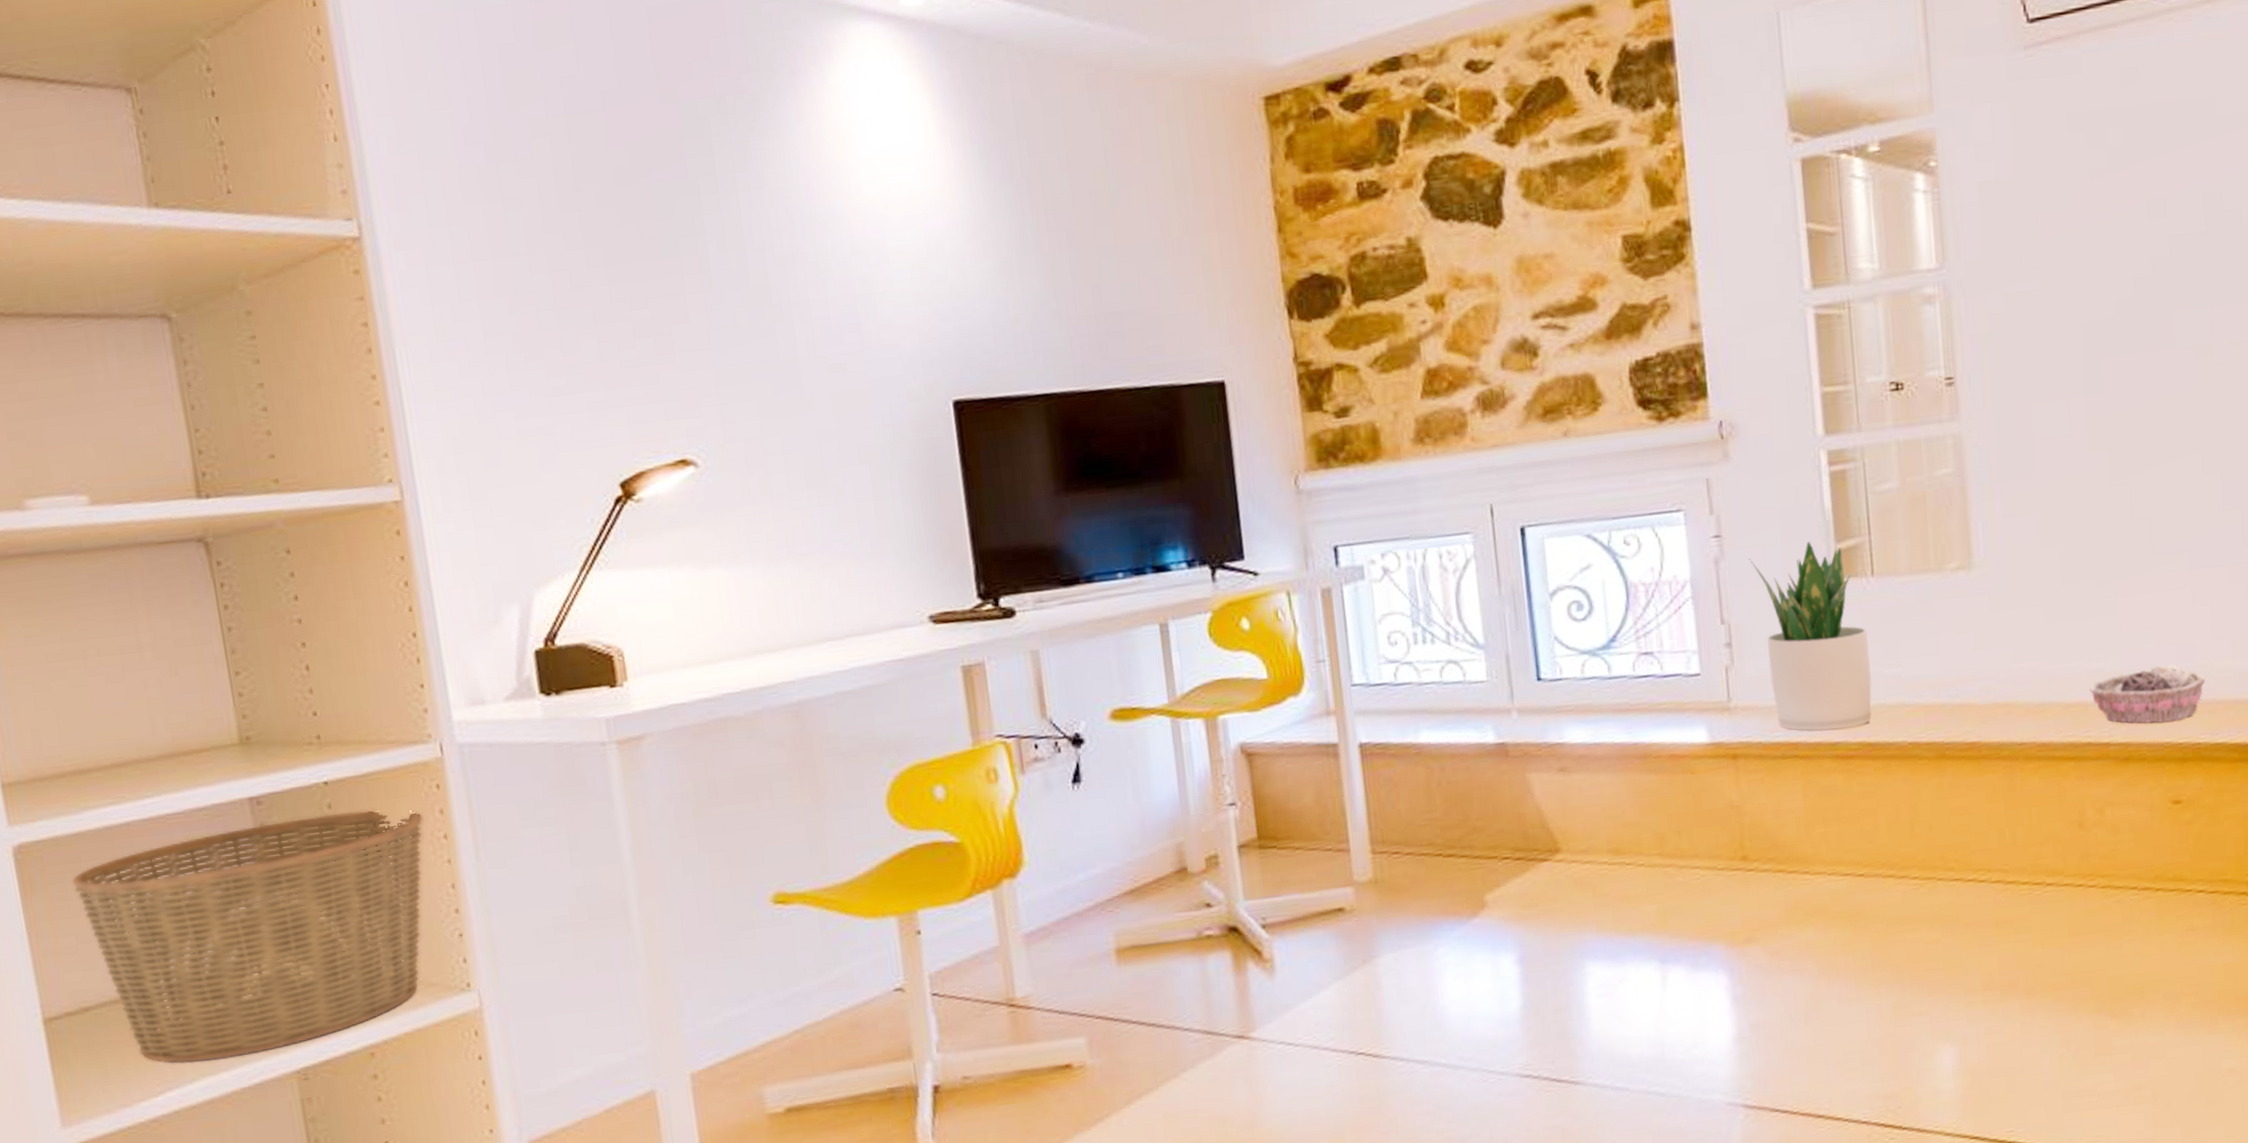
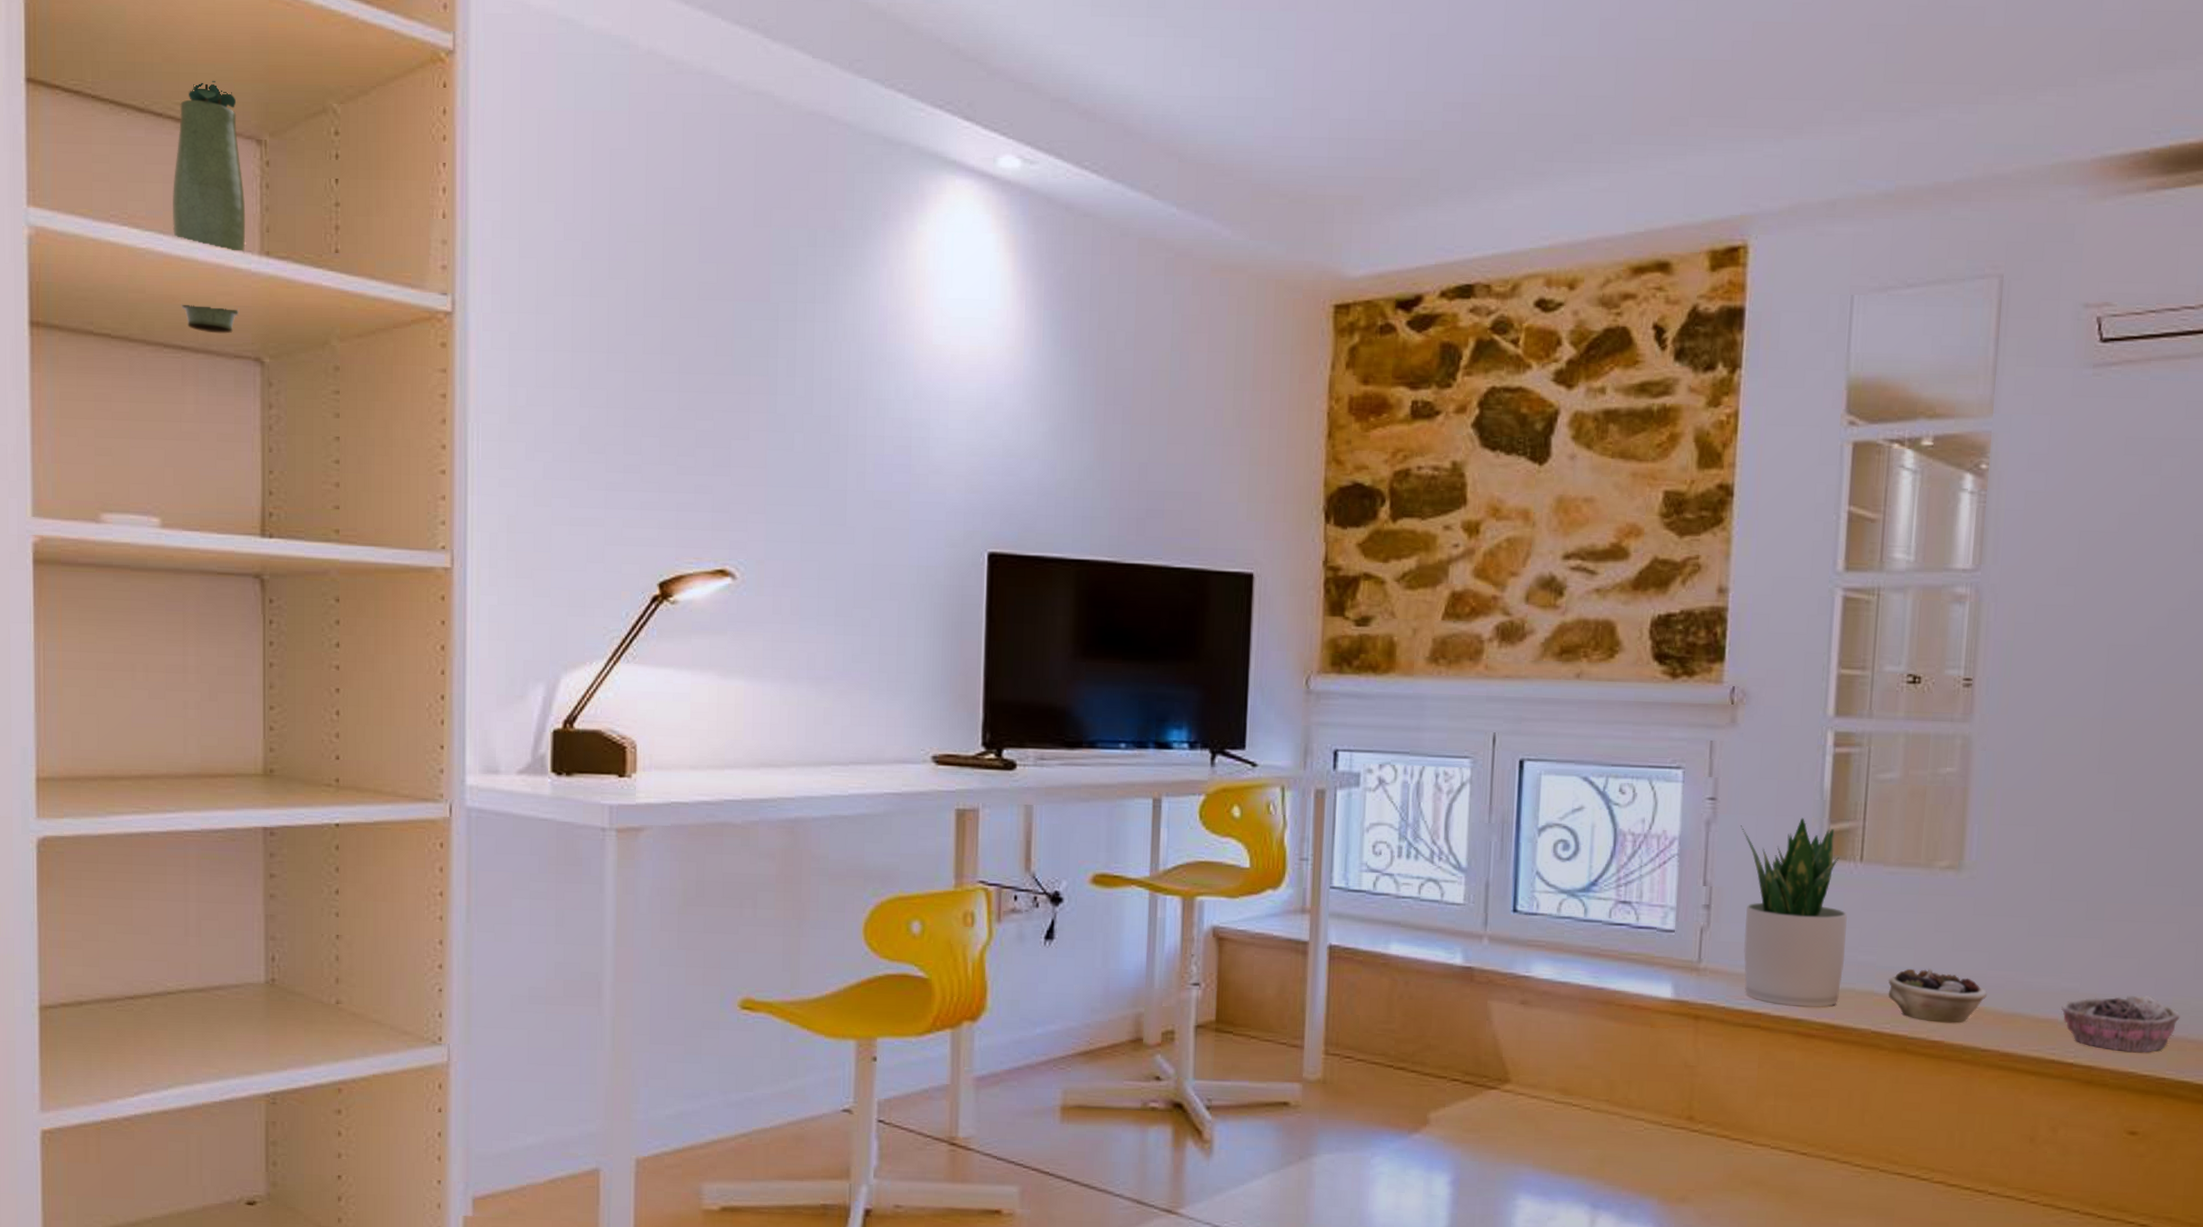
vase: none [38,32,137,296] -> present [173,80,246,334]
basket: present [72,811,422,1063] -> none [87,854,422,1071]
succulent planter: none [1917,671,2016,724] -> present [1888,968,1988,1023]

